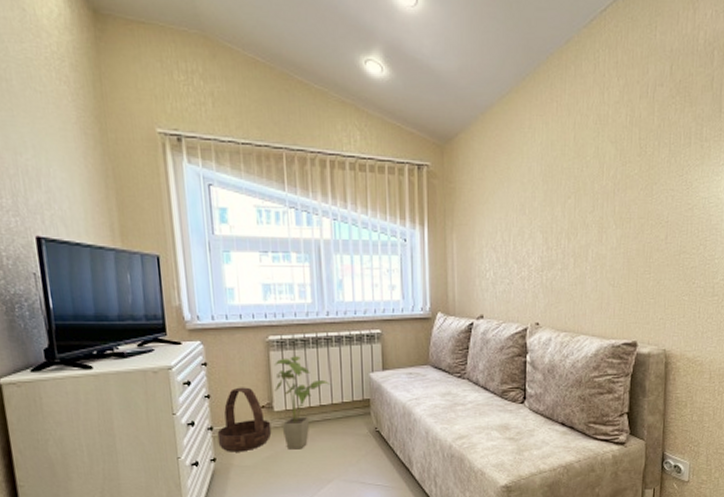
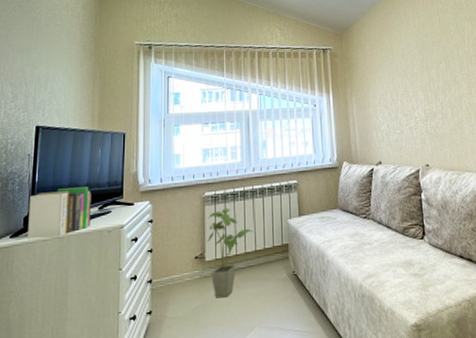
books: none [46,319,130,375] -> present [27,187,92,240]
basket: present [217,387,272,452] -> none [155,240,202,304]

